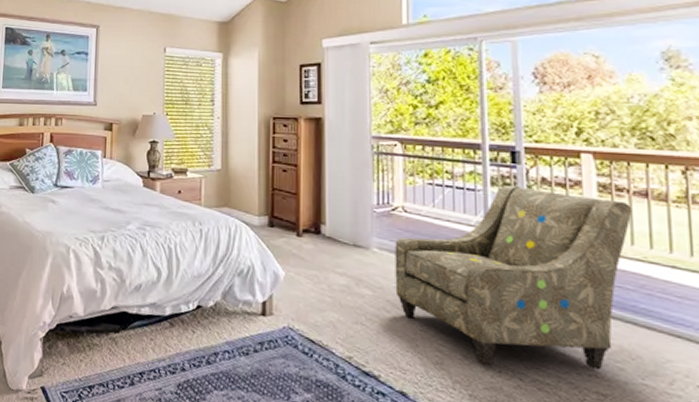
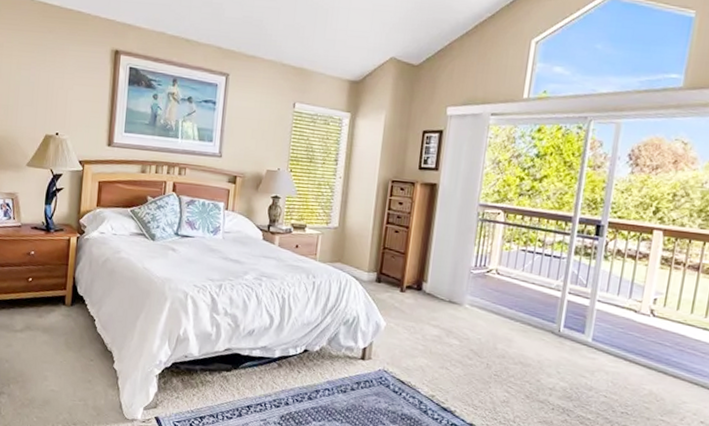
armchair: present [395,184,633,370] -> none [479,254,685,409]

